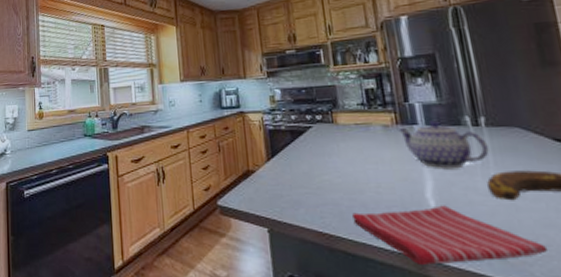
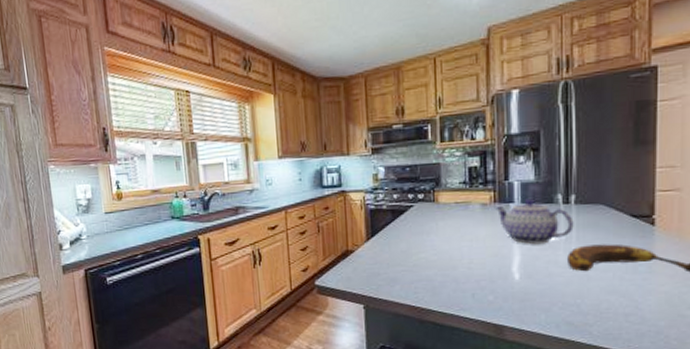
dish towel: present [351,205,549,265] -> none [443,277,608,330]

